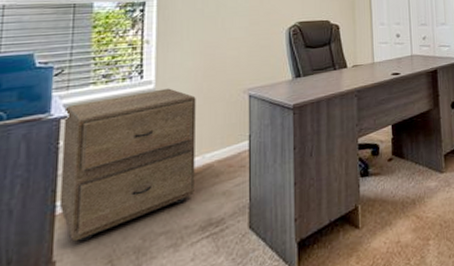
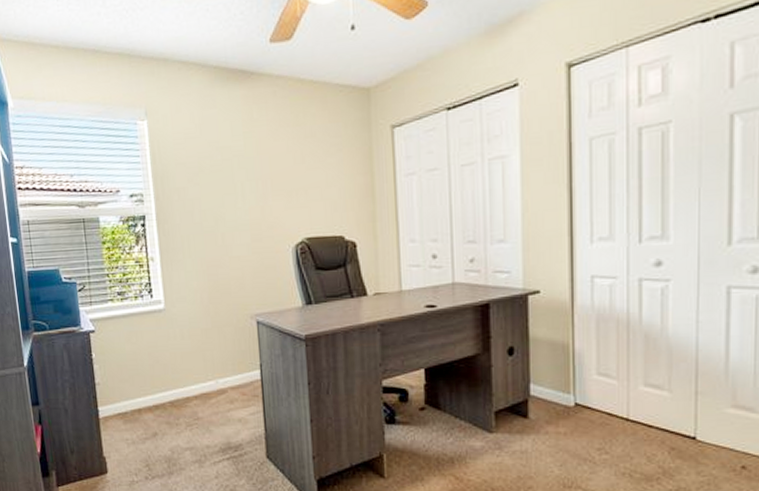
filing cabinet: present [59,88,196,242] -> none [91,309,212,445]

